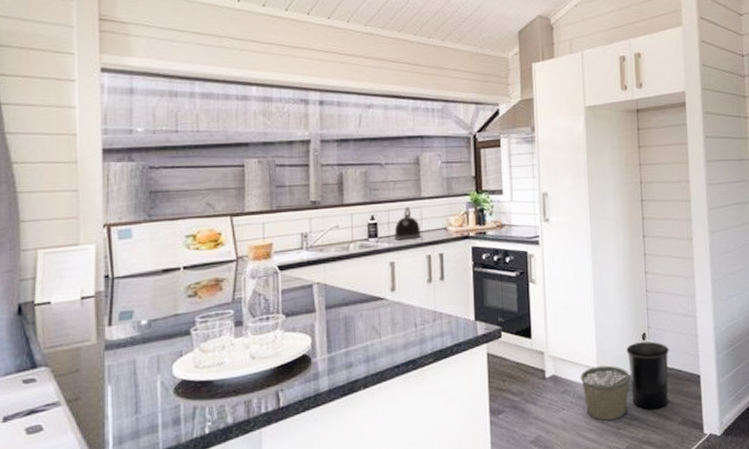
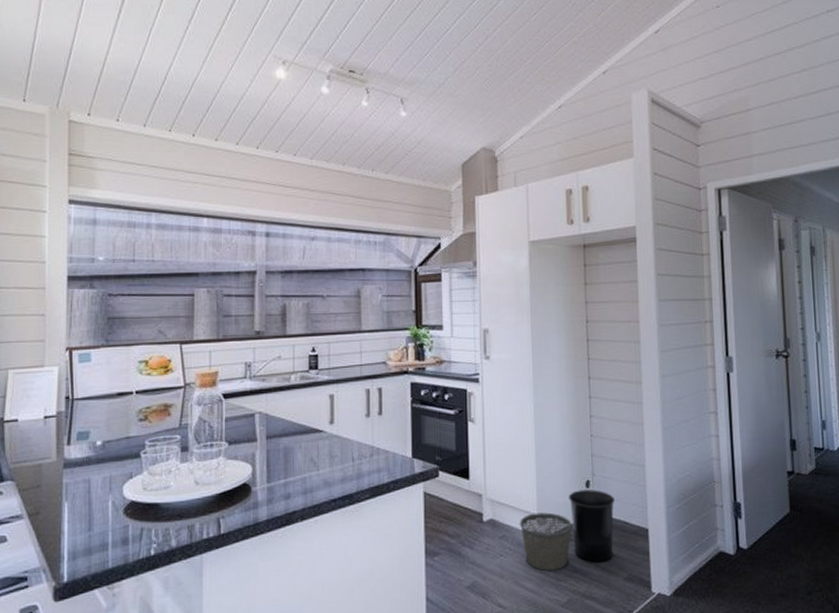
kettle: present [394,206,422,240] -> none [334,339,361,373]

